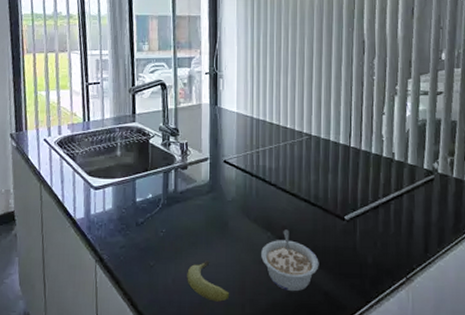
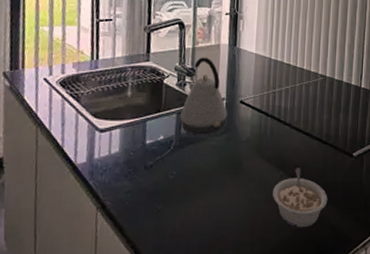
kettle: none [166,117,212,194] -> present [179,57,227,135]
fruit: present [187,260,230,302] -> none [196,202,240,243]

